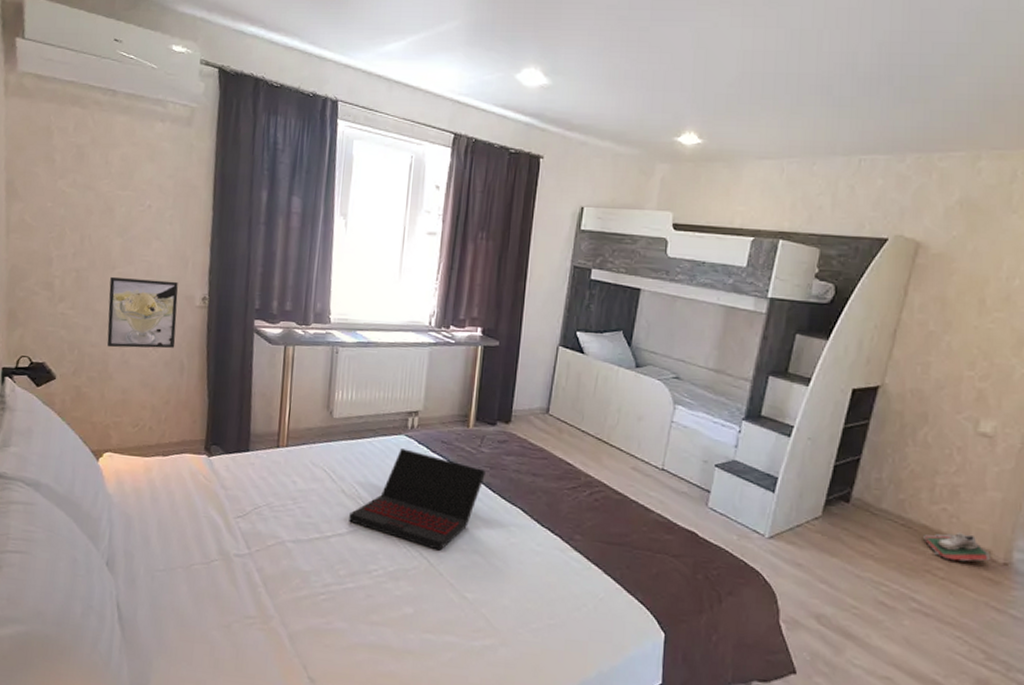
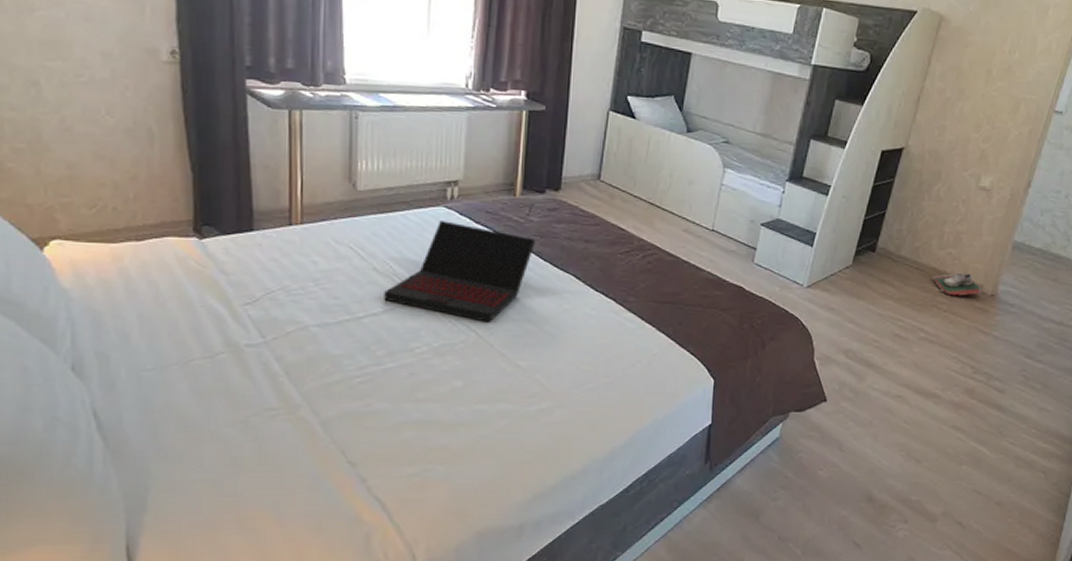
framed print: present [107,276,178,349] -> none [29,20,138,113]

